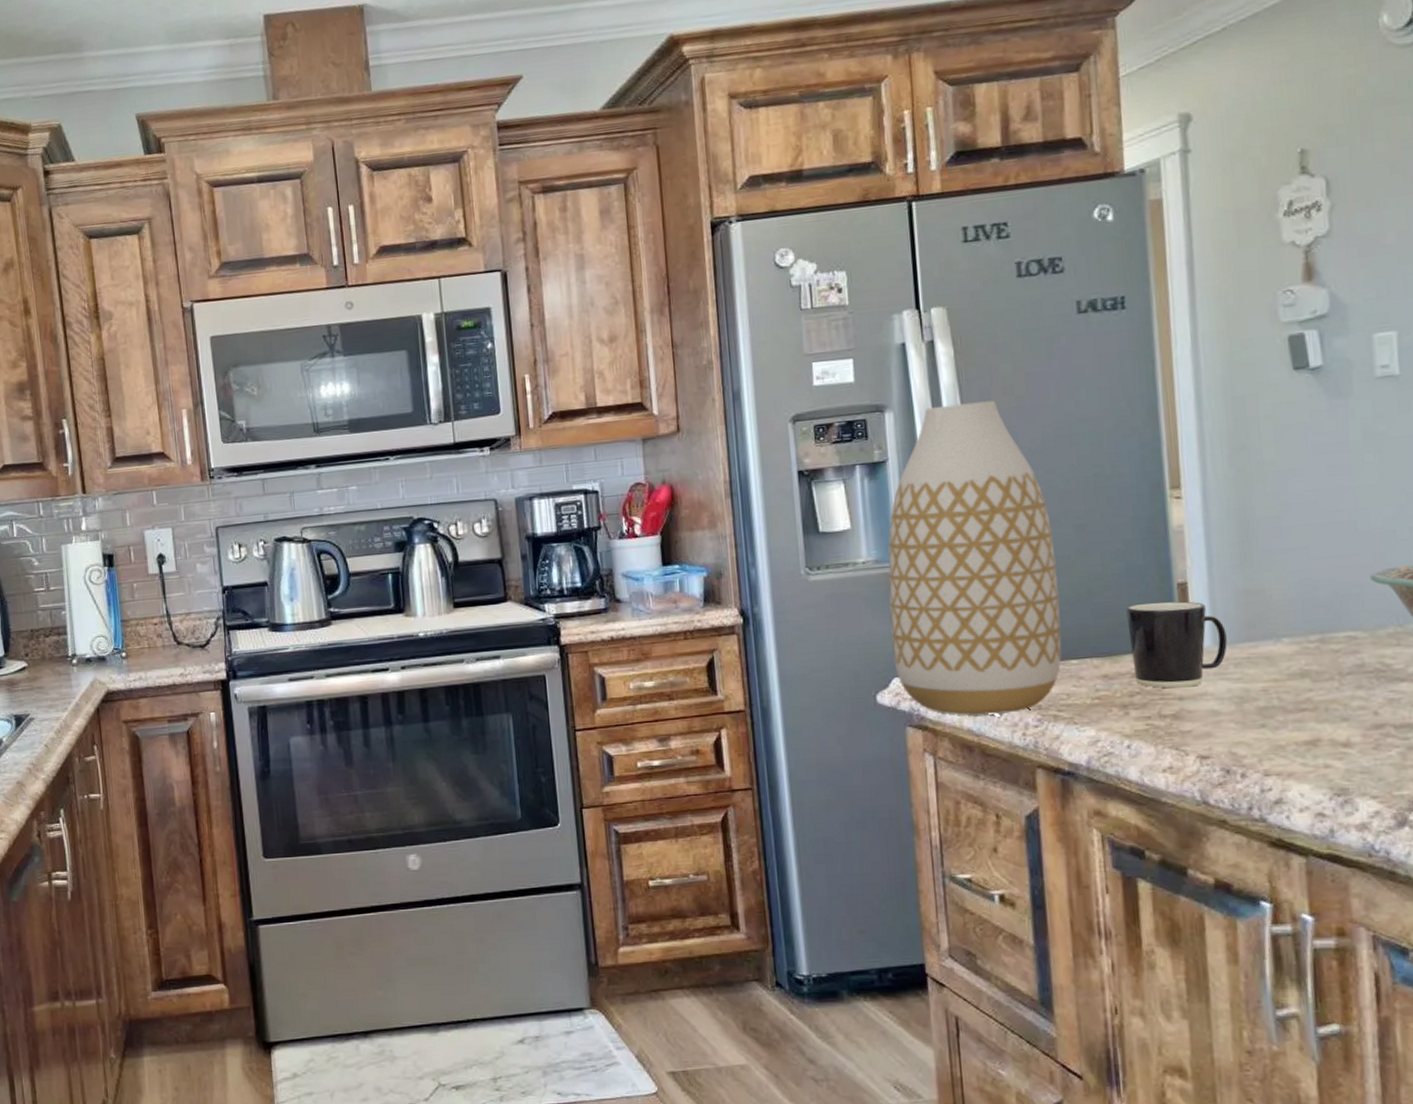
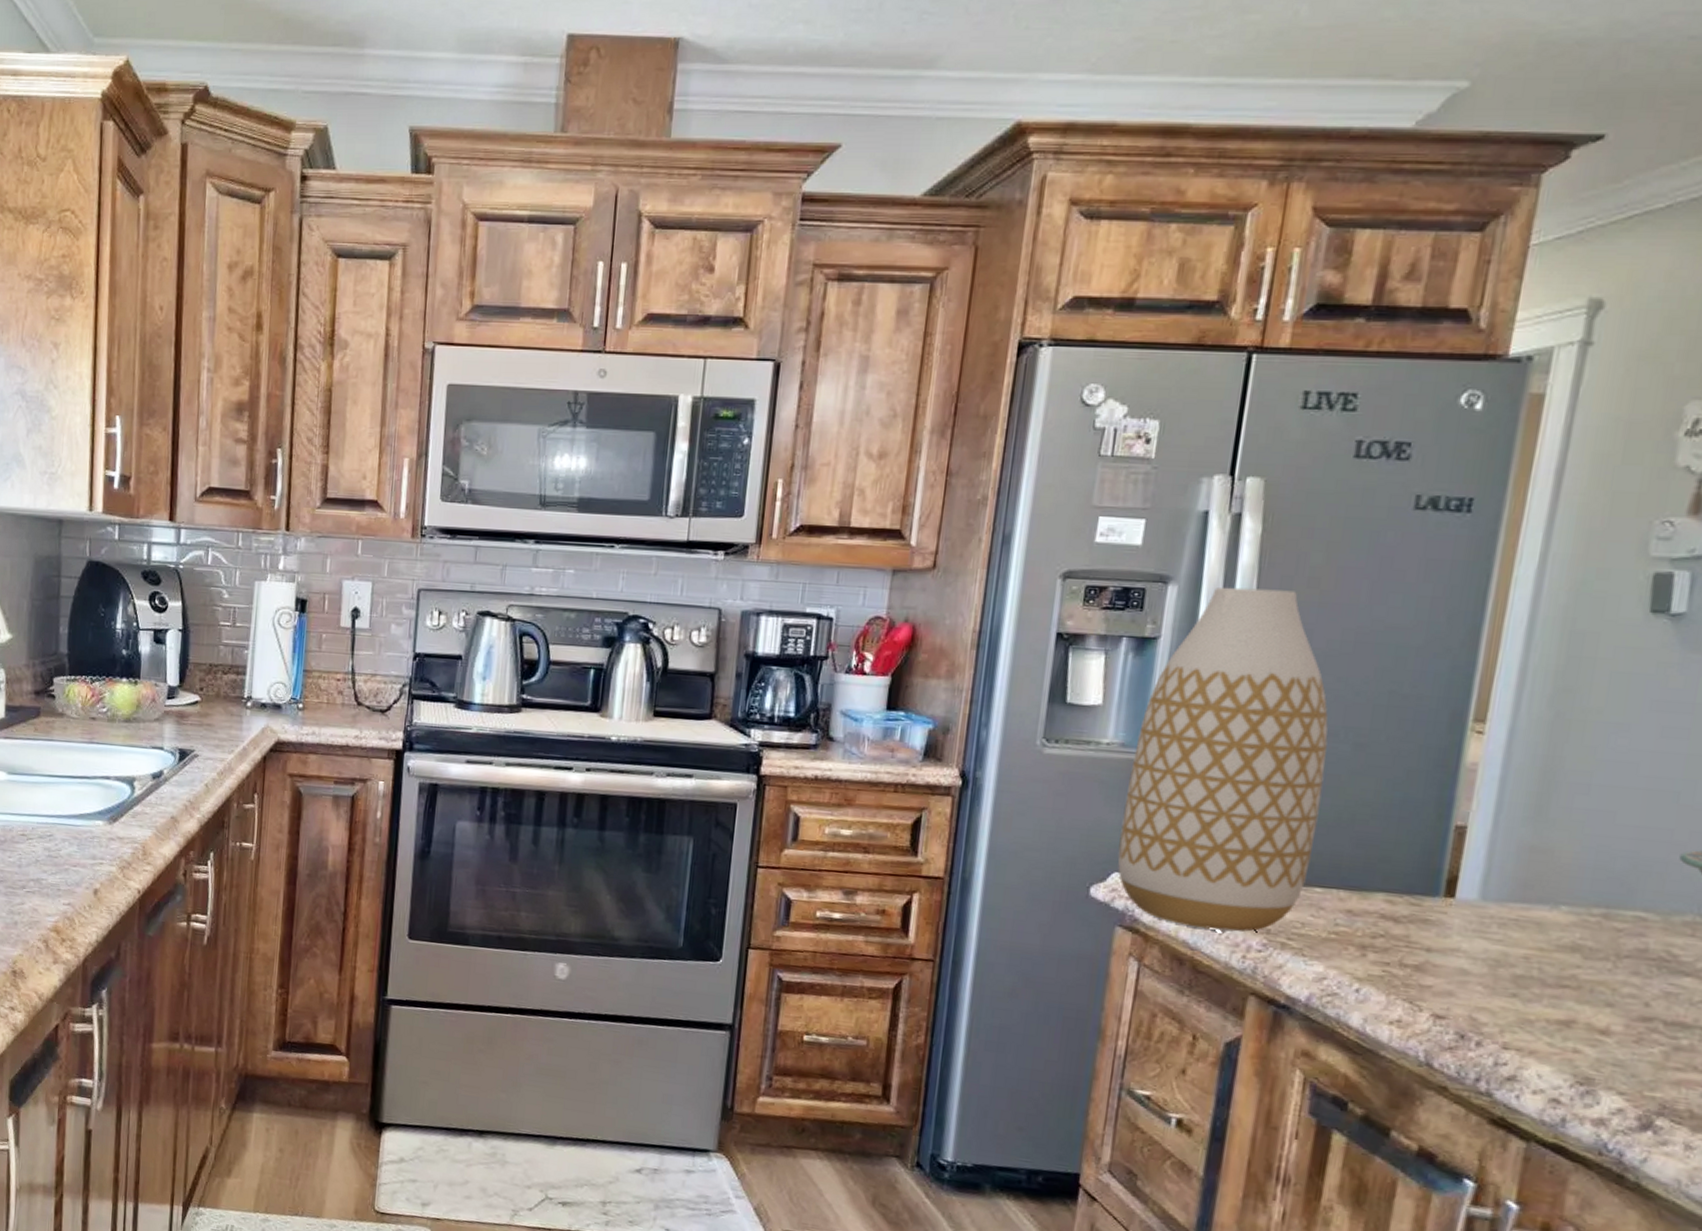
mug: present [1125,601,1227,688] -> none [1382,839,1499,940]

